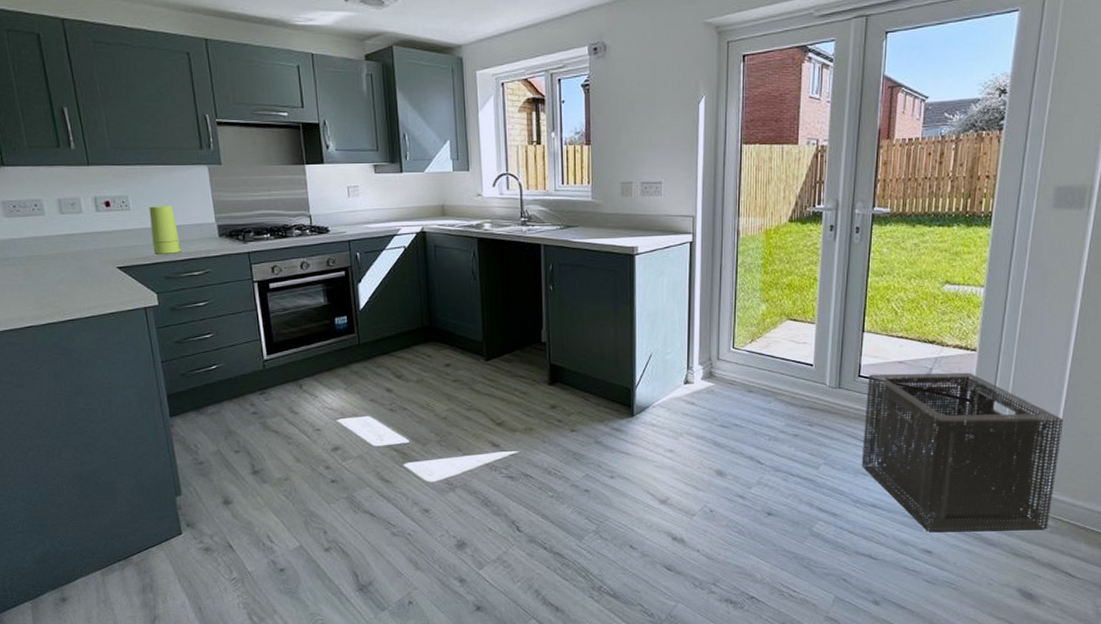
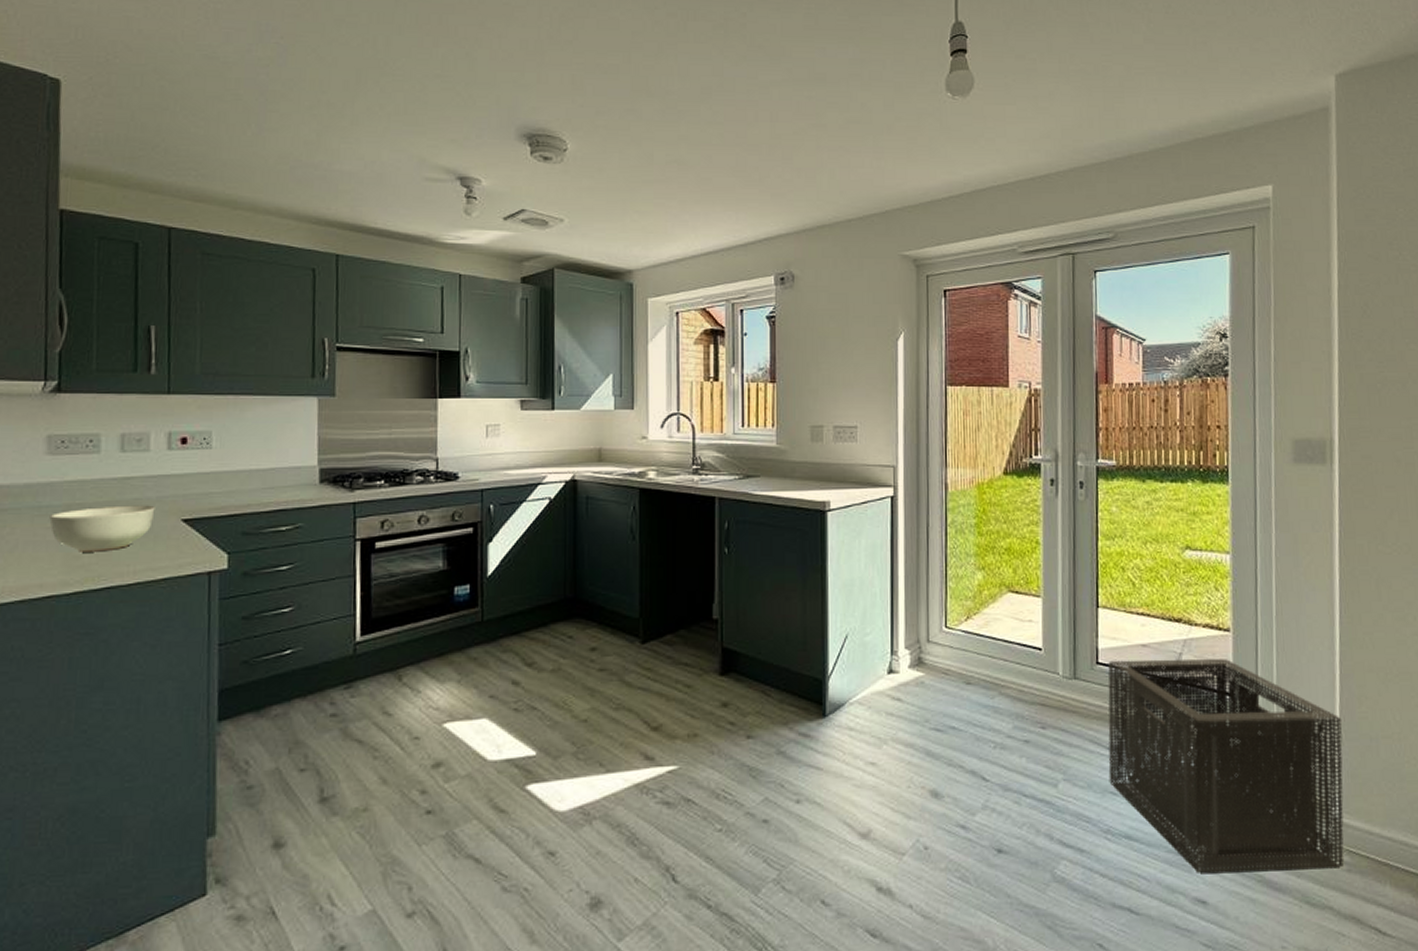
bowl: none [17,256,96,293] -> present [49,505,155,552]
canister: present [149,206,181,254] -> none [233,444,269,504]

